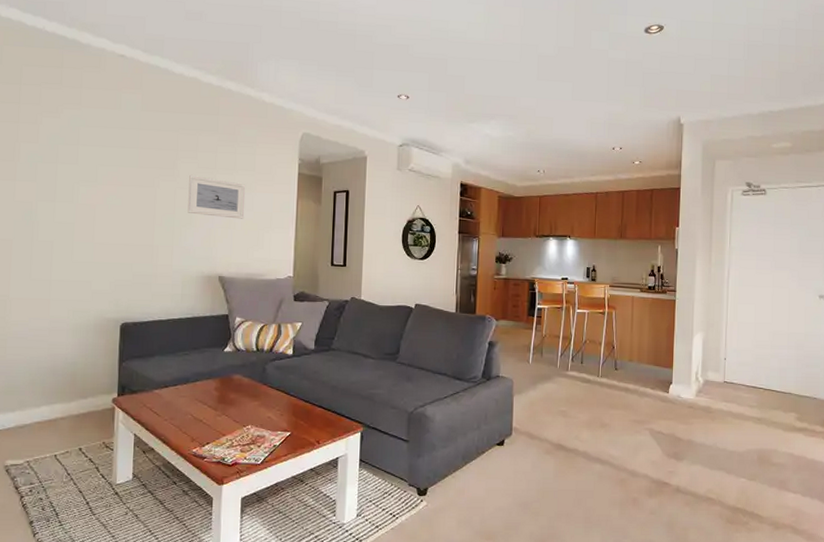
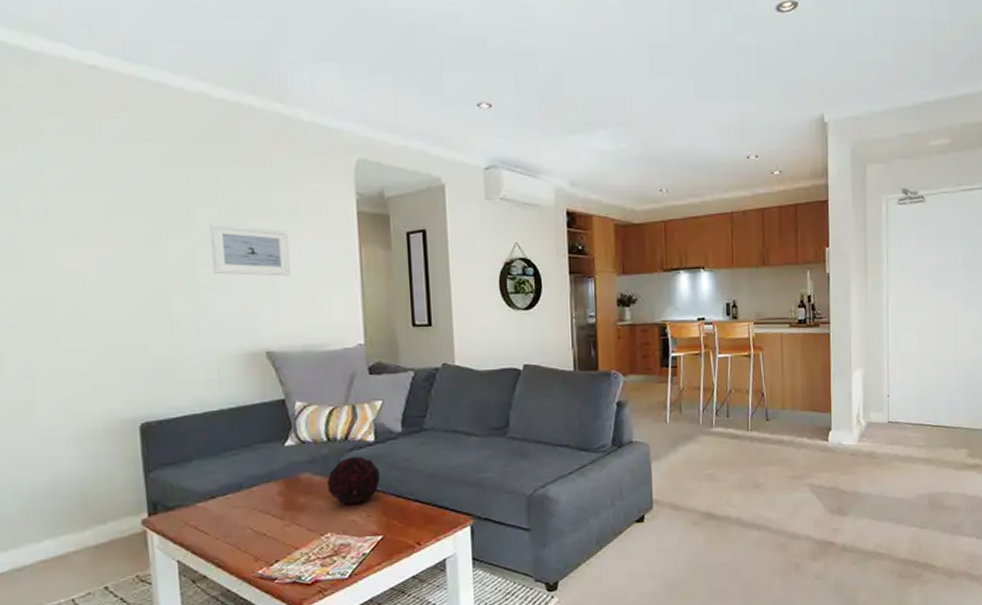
decorative orb: none [252,365,294,404] -> present [327,456,380,504]

